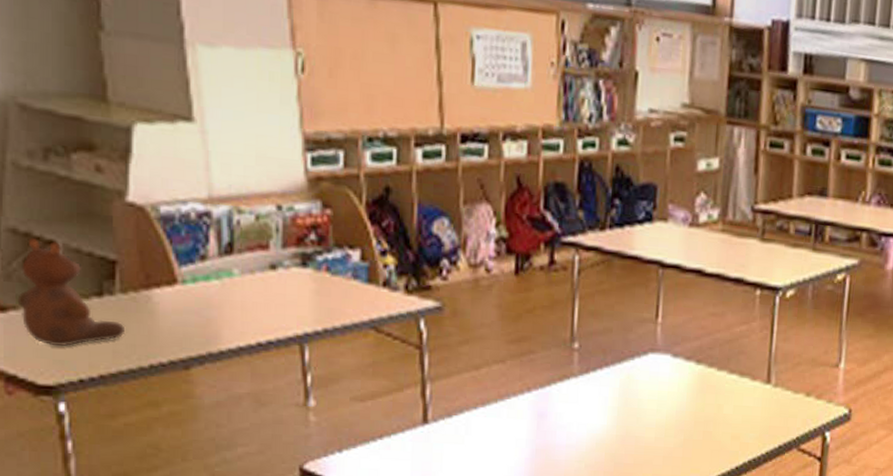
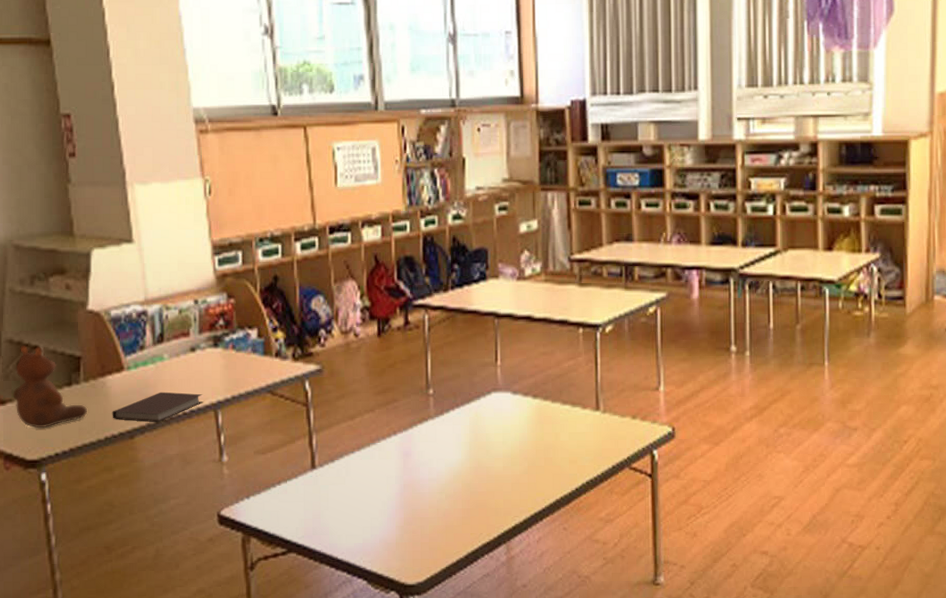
notebook: none [159,315,285,353] -> present [112,392,203,423]

